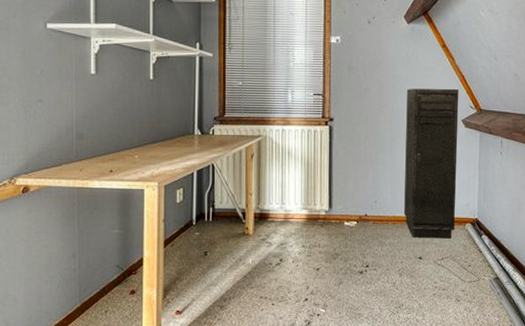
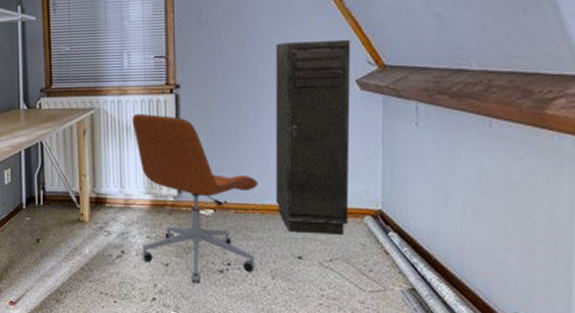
office chair: none [293,142,392,284] -> present [132,114,259,284]

